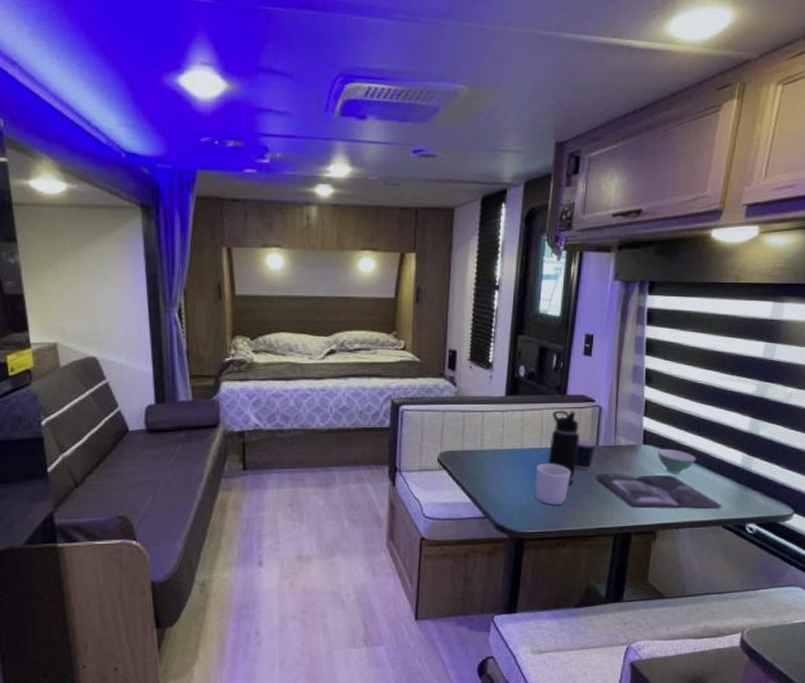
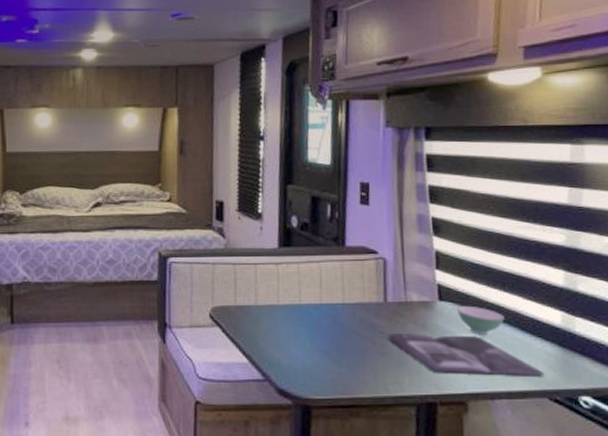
mug: present [535,463,571,506] -> none [317,320,359,369]
water bottle: present [548,410,580,486] -> none [331,262,365,346]
mug: present [575,440,596,470] -> none [361,295,384,328]

